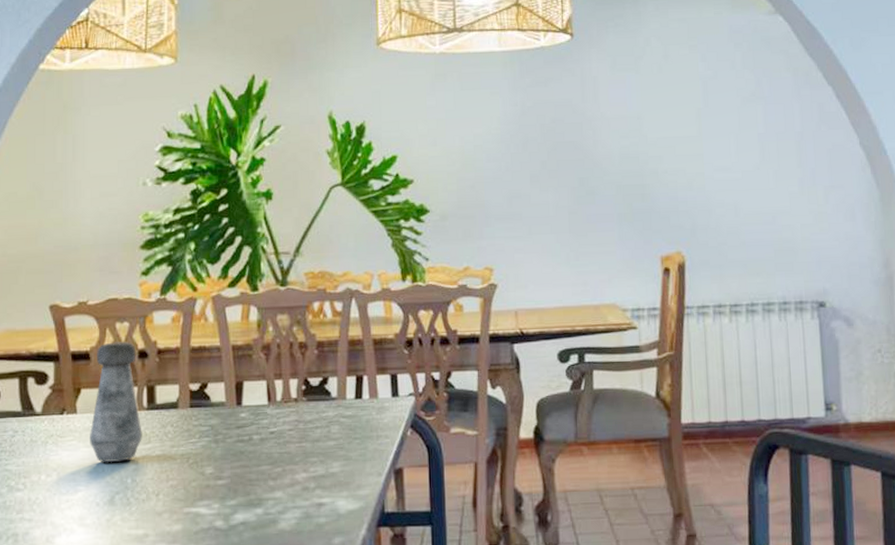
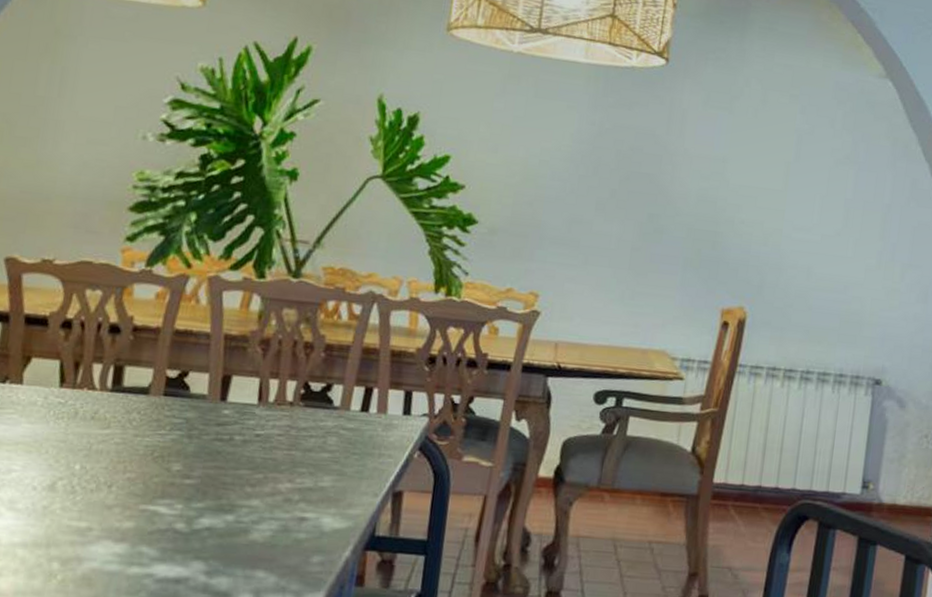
salt shaker: present [89,341,142,463] -> none [33,310,107,445]

